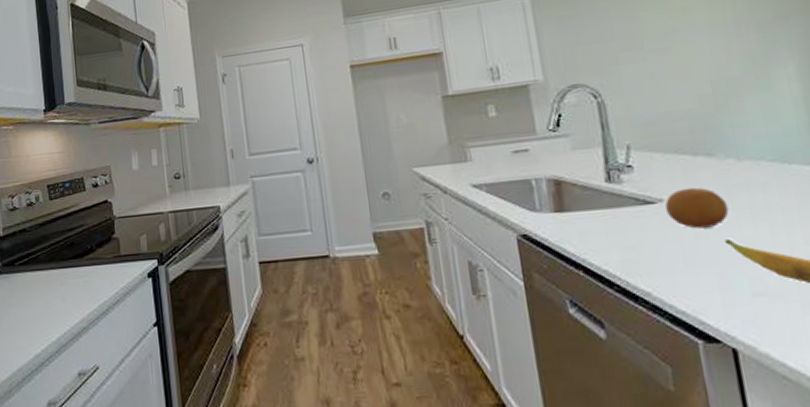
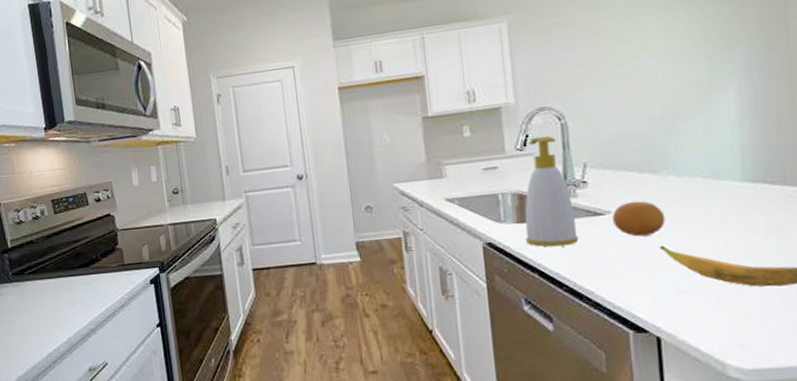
soap bottle: none [562,115,629,240] -> present [525,135,579,247]

